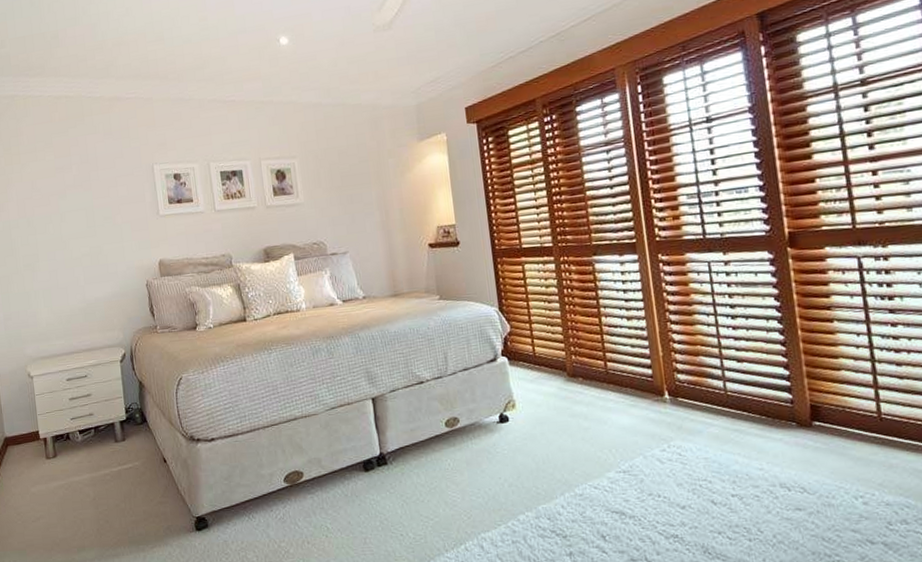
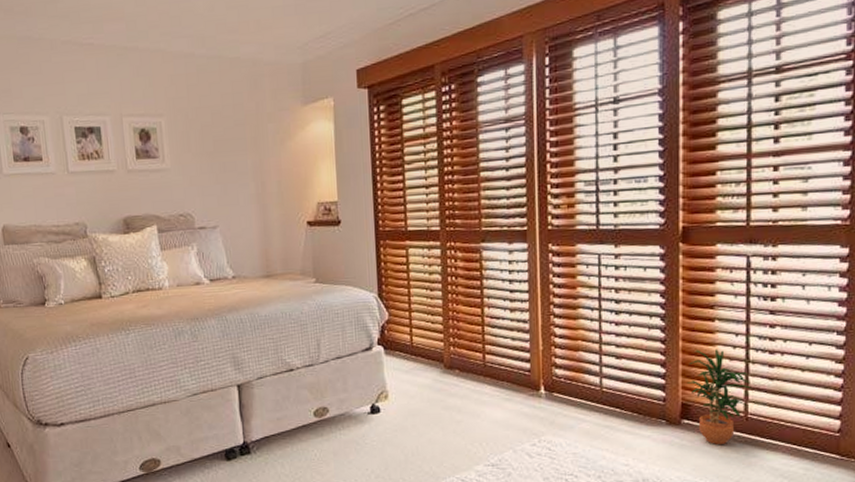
potted plant: none [812,349,883,446] -> present [686,349,753,444]

